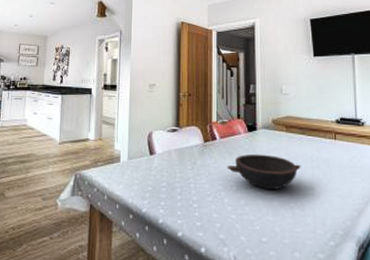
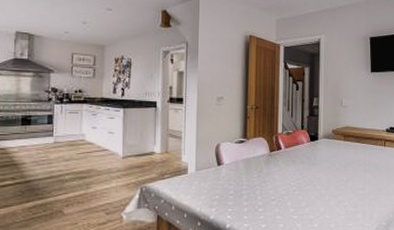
bowl: present [226,154,301,191] -> none [290,161,355,192]

